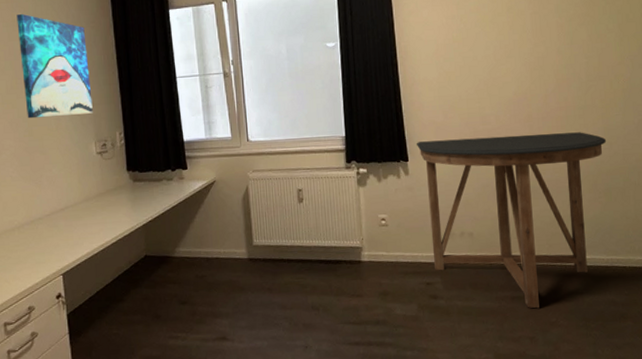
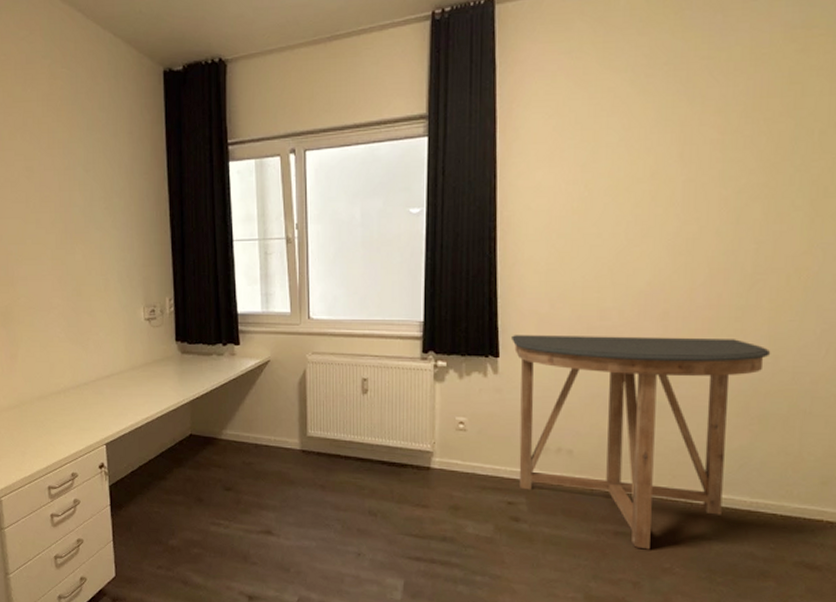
wall art: present [16,13,93,119] -> none [68,161,143,277]

